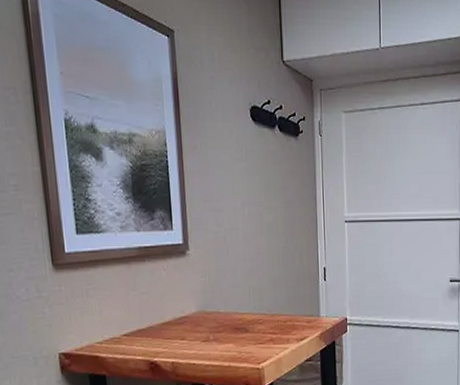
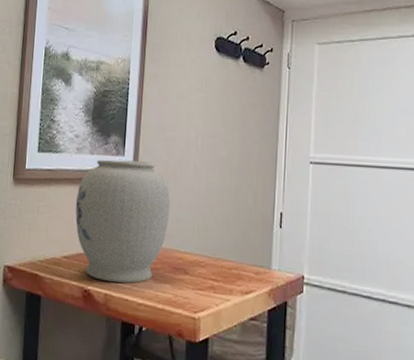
vase: none [128,234,226,351] -> present [75,159,171,284]

